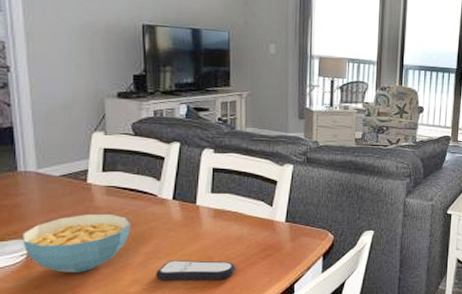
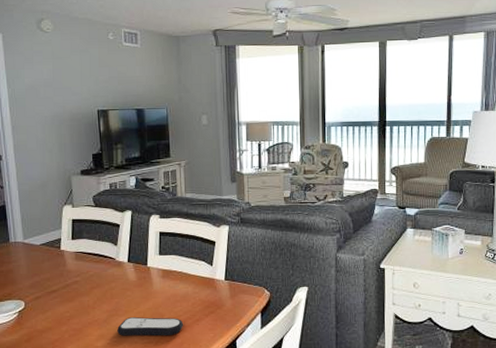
cereal bowl: present [23,213,130,274] -> none [15,276,95,330]

